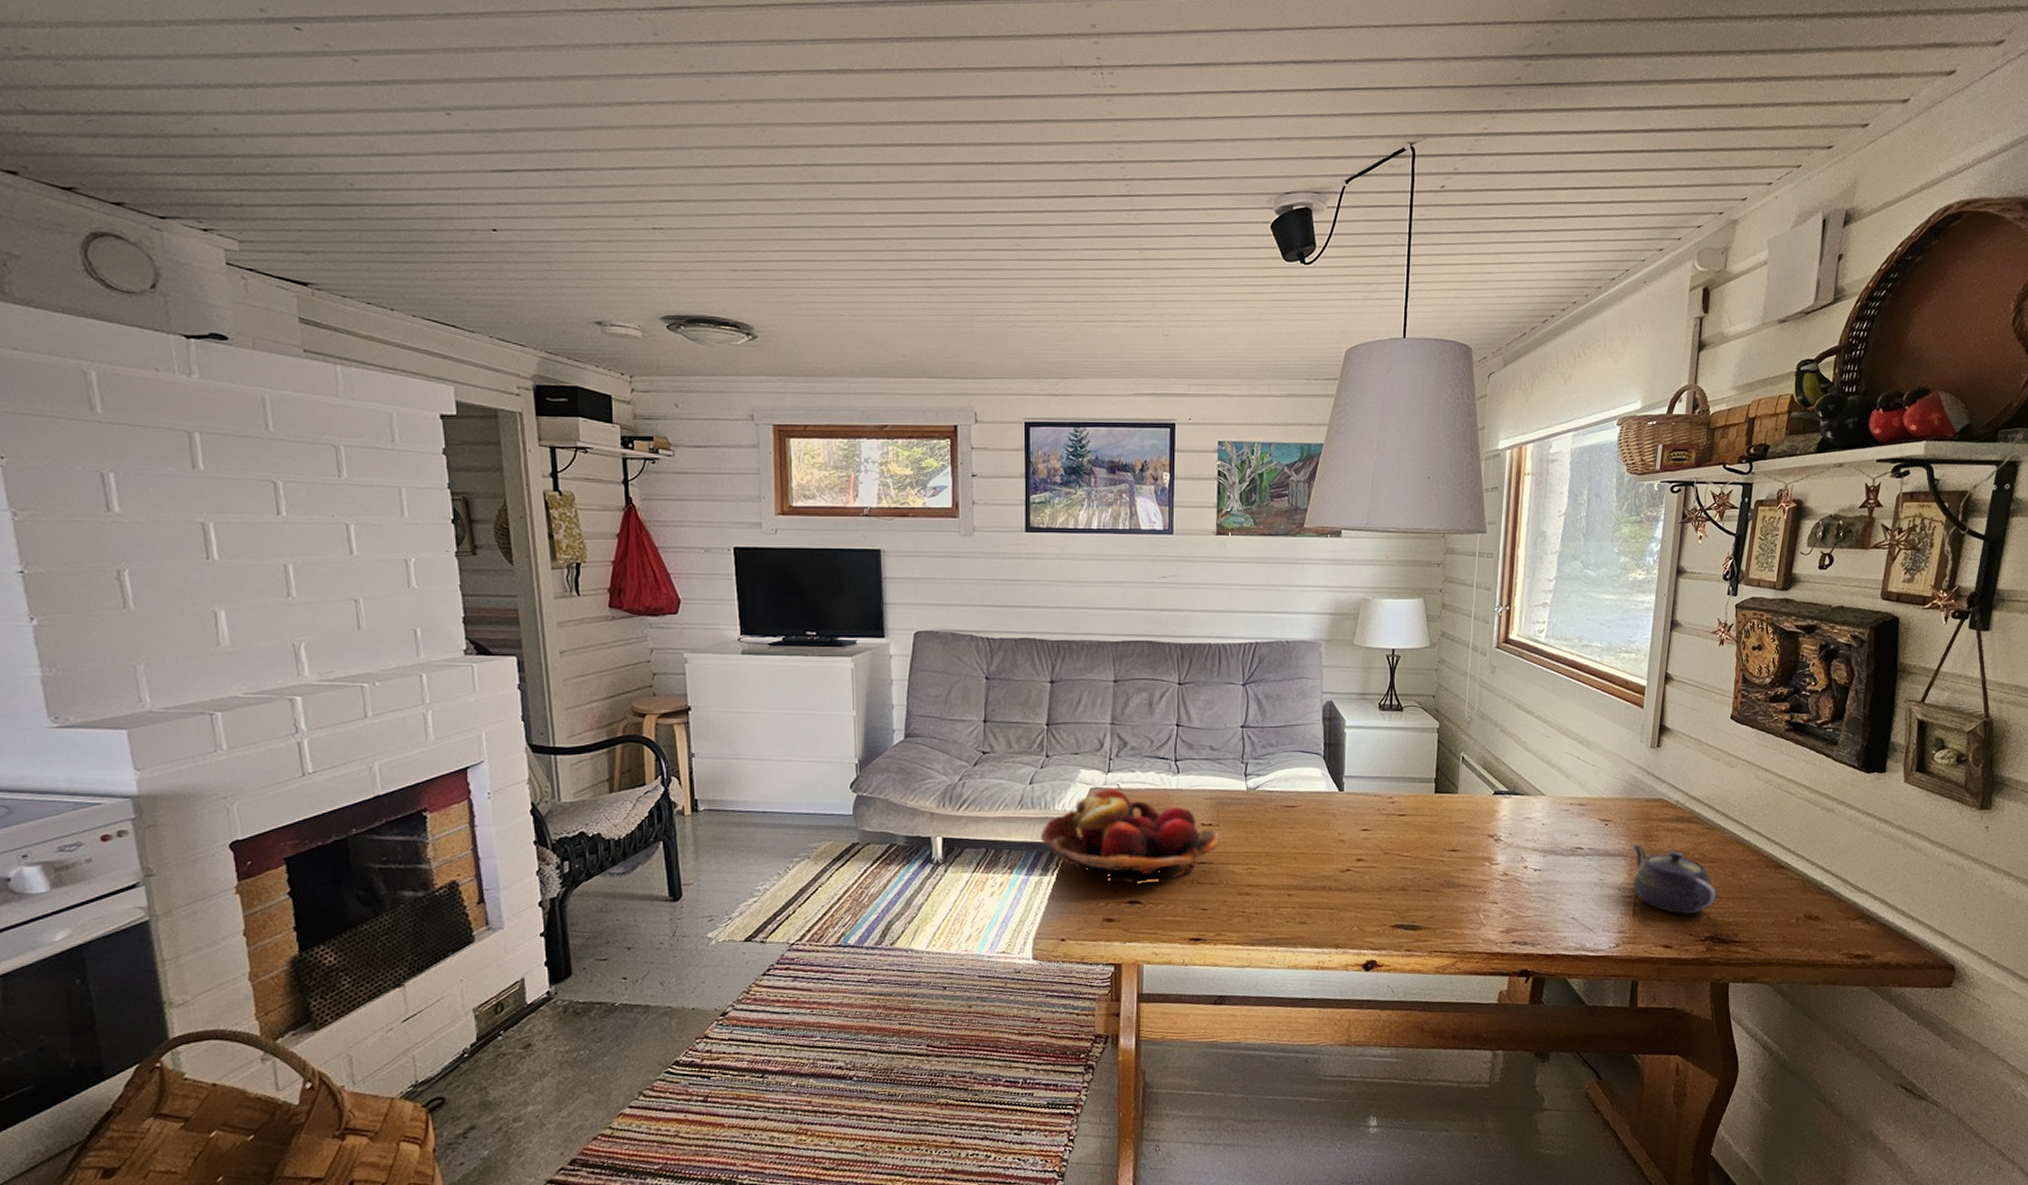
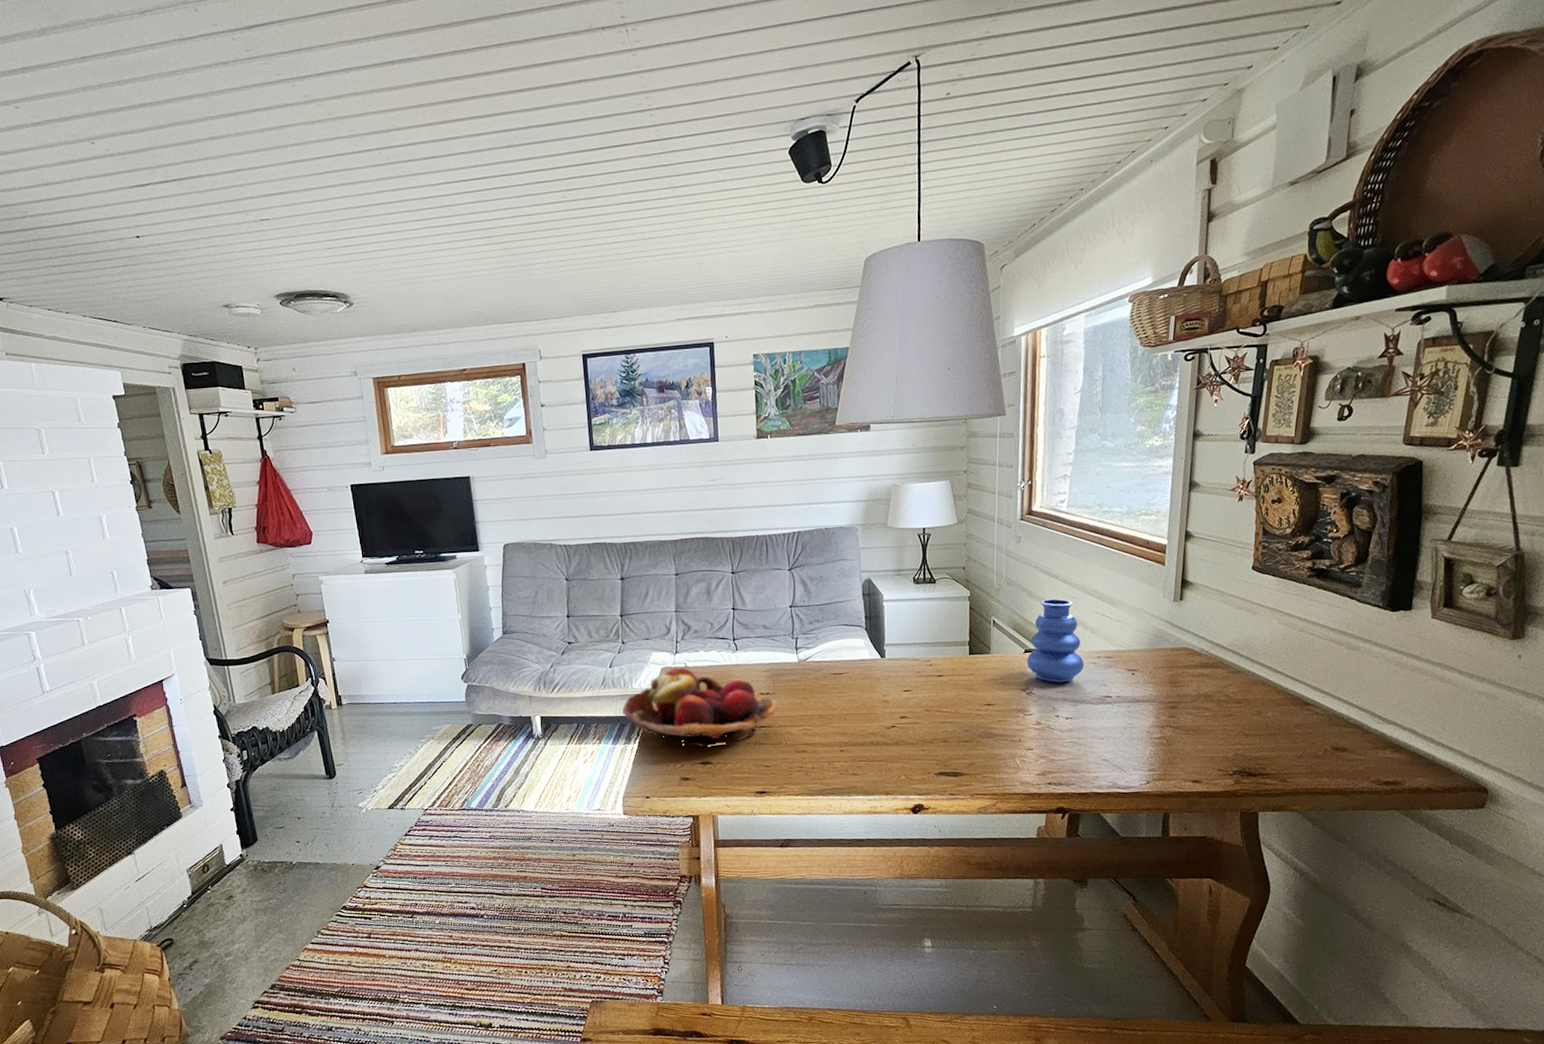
vase: none [1495,737,1556,831] -> present [1026,598,1084,683]
teapot: present [1633,843,1718,914] -> none [1159,689,1244,752]

